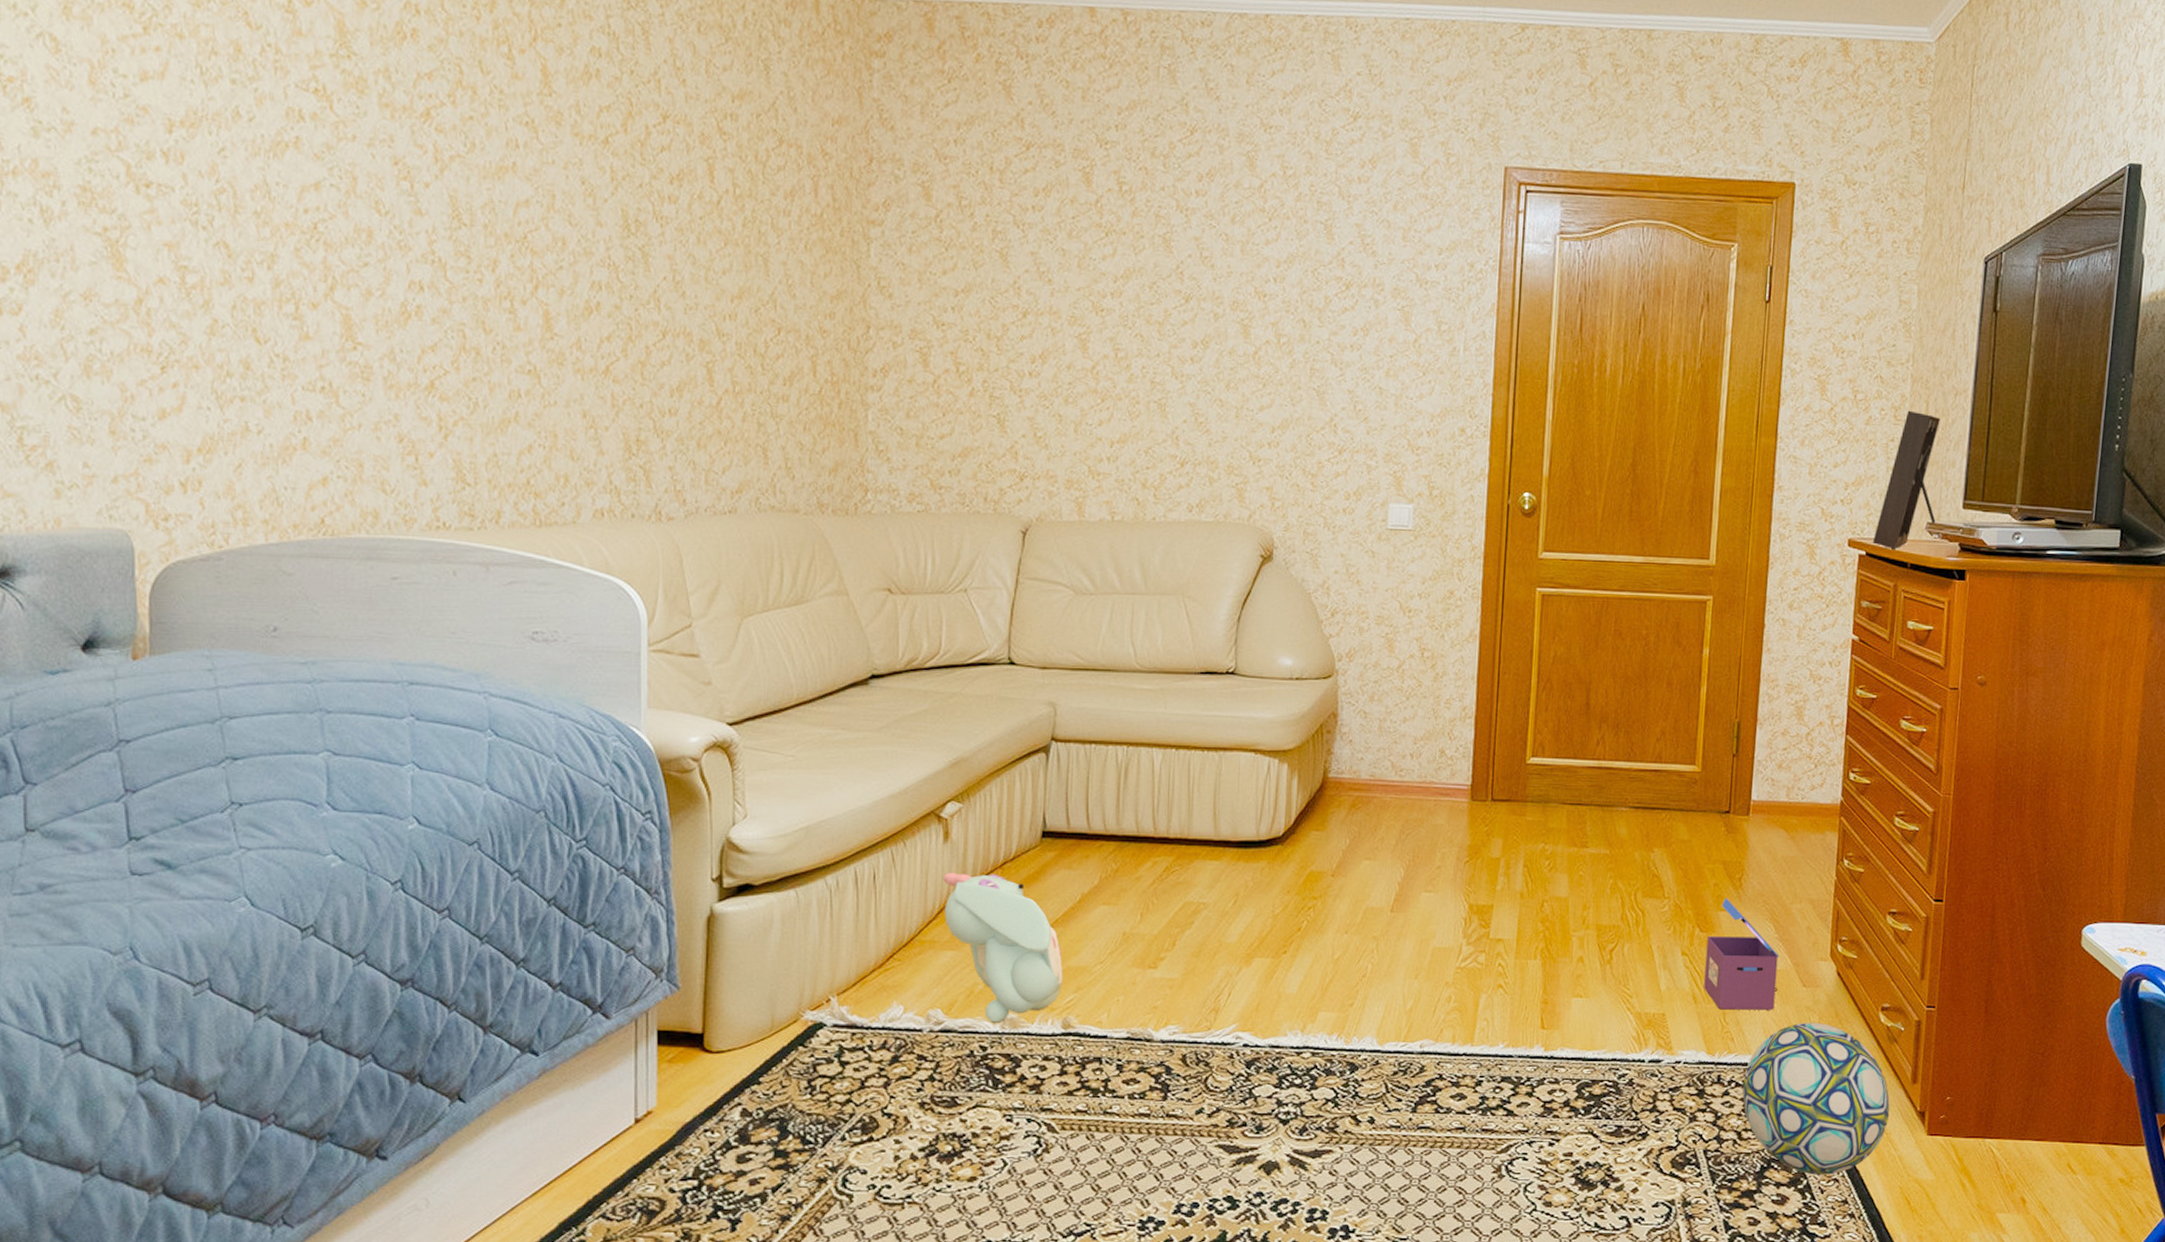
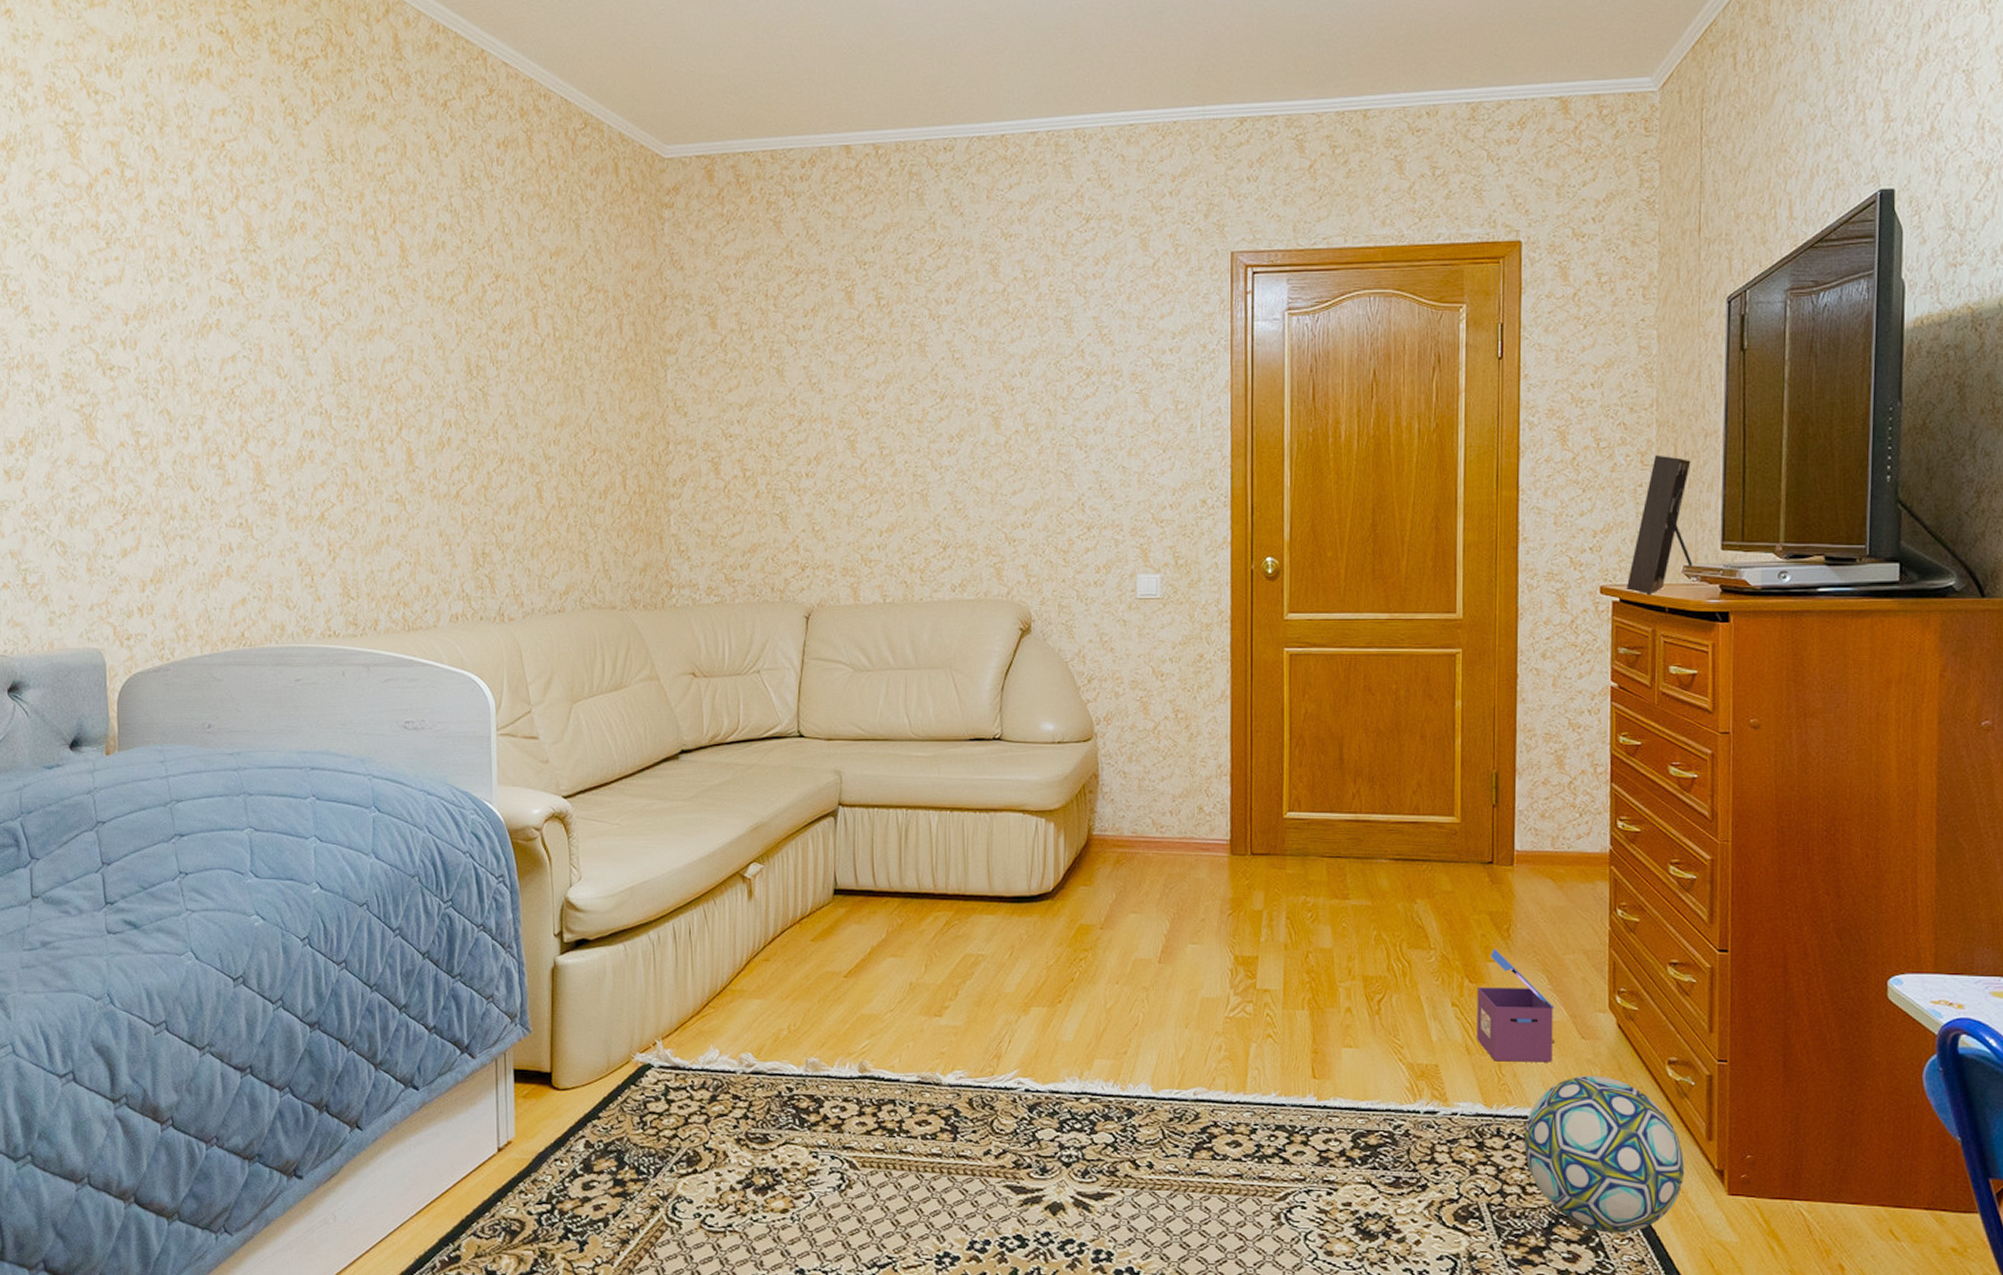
stuffed animal: present [943,872,1063,1023] -> none [749,927,858,1066]

